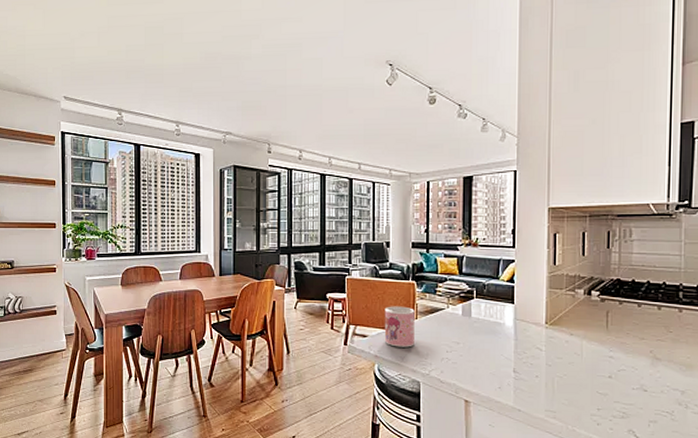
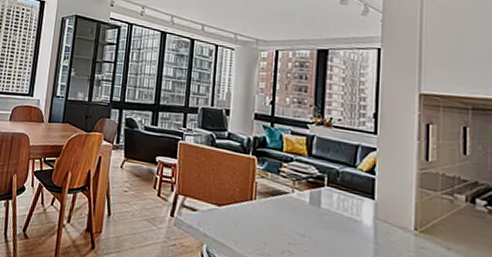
mug: present [384,306,415,348] -> none [216,180,254,231]

